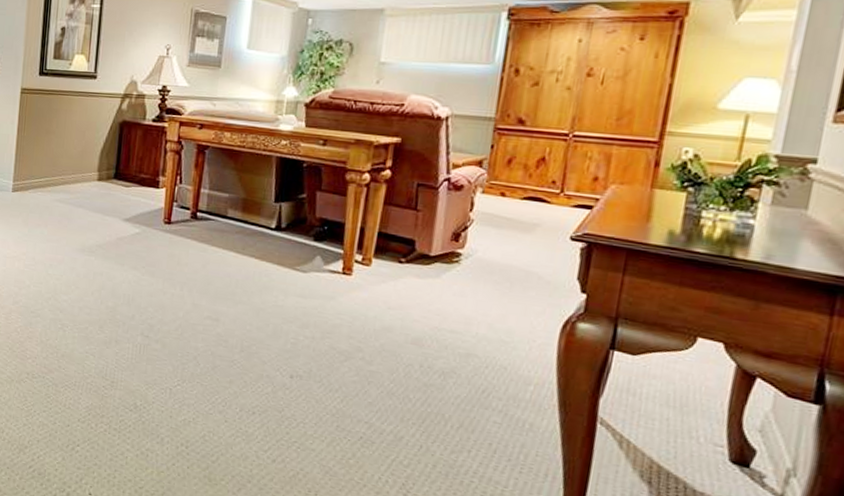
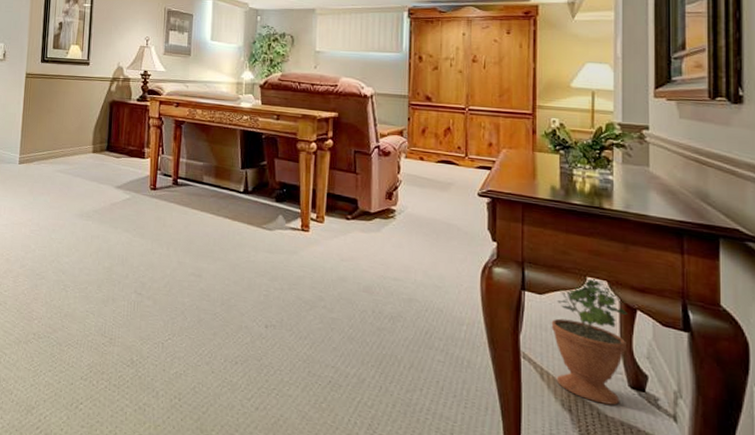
potted plant: none [637,337,744,480] -> present [551,277,628,405]

